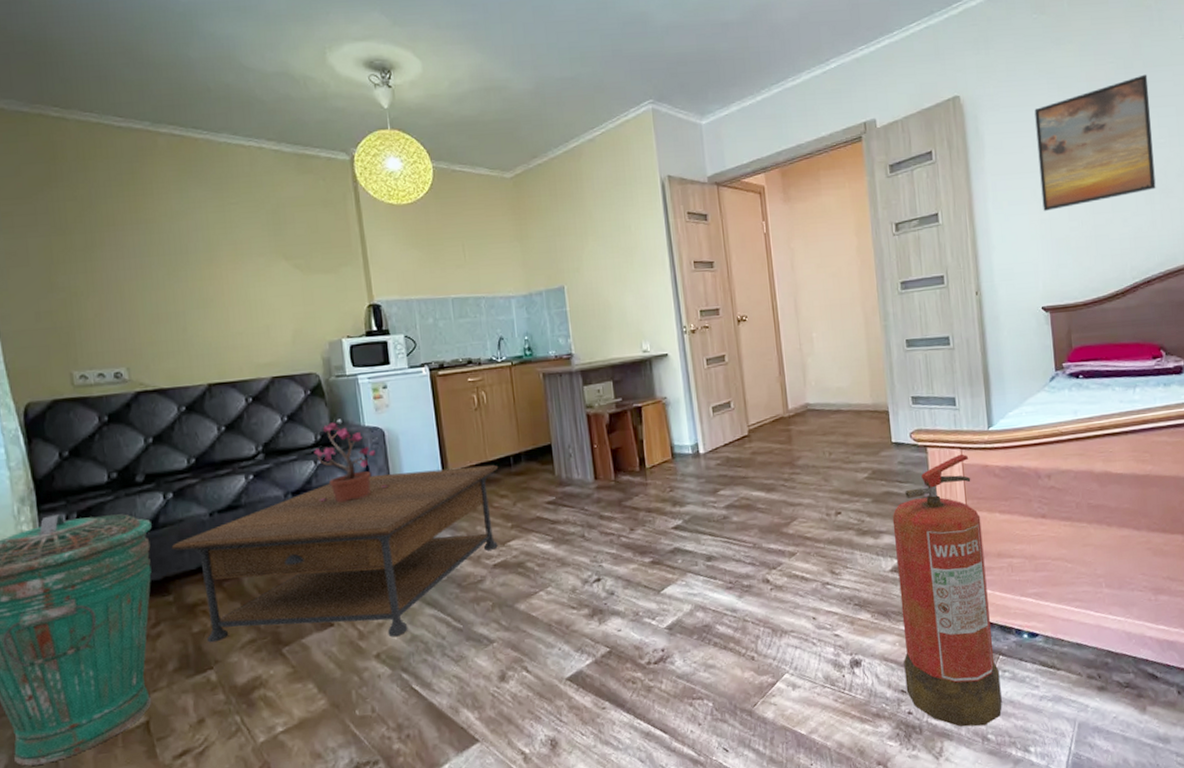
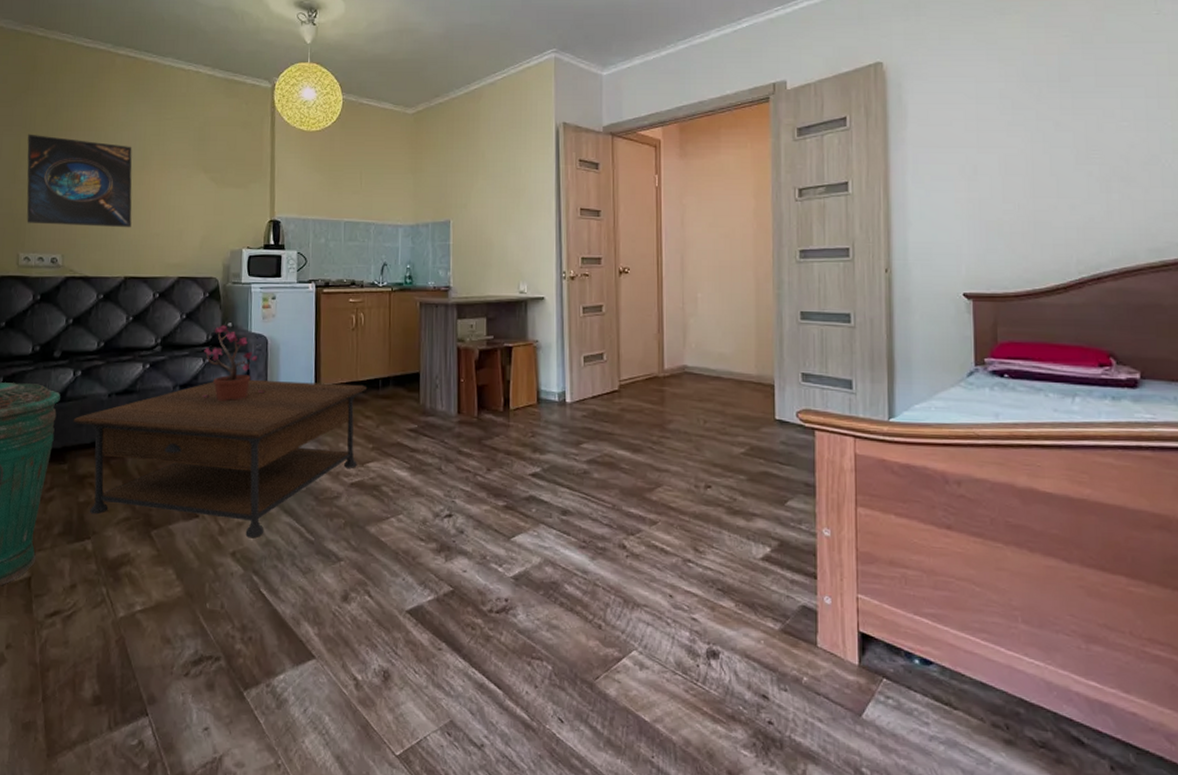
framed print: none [60,233,207,336] -> present [26,134,132,228]
fire extinguisher: present [892,454,1002,727] -> none [768,442,882,756]
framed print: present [1034,74,1156,211] -> none [969,51,1114,190]

